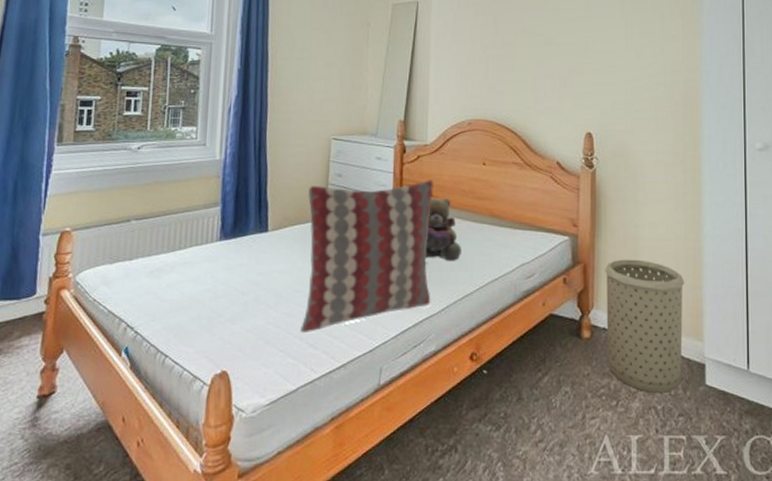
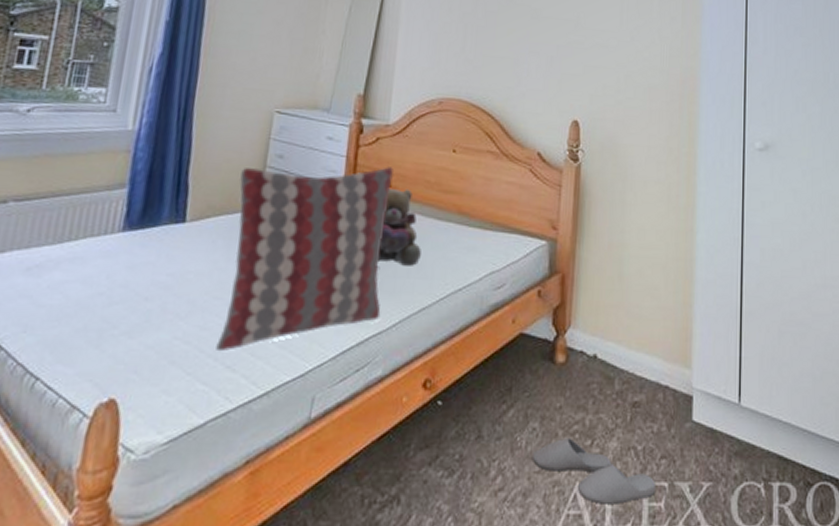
slippers: none [565,399,676,453] -> present [532,437,657,504]
laundry basket: present [604,259,685,393] -> none [583,269,674,430]

